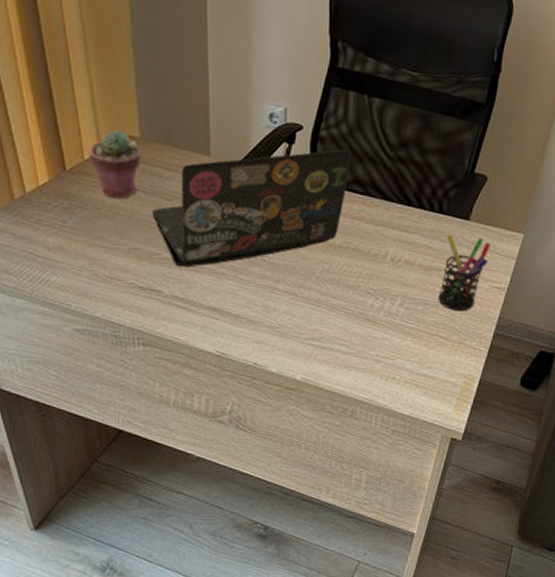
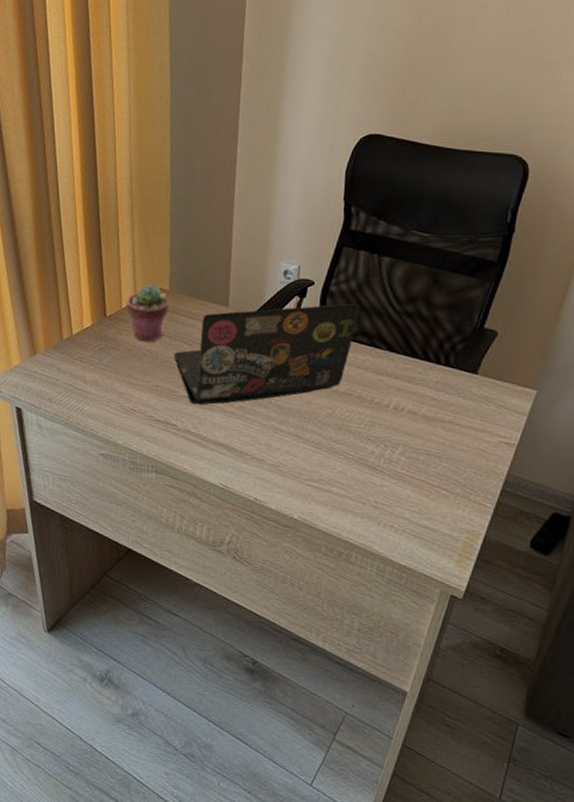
pen holder: present [438,233,491,312] -> none [441,386,500,465]

